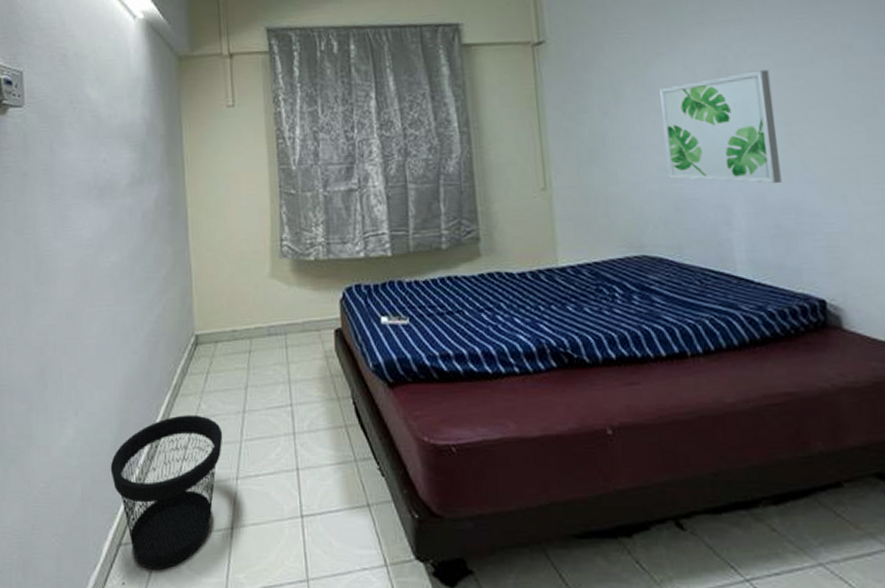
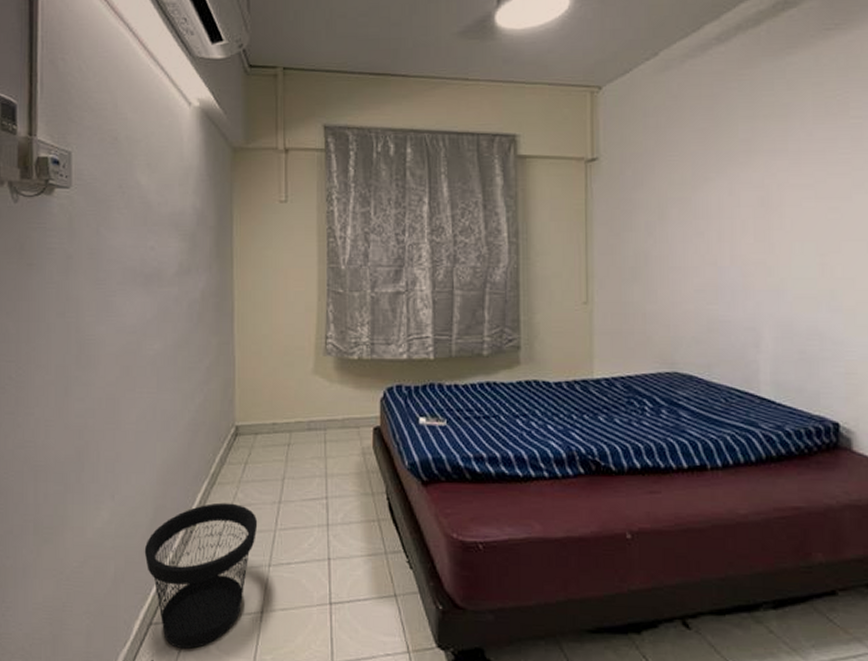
wall art: present [658,70,782,184] -> none [703,201,810,310]

